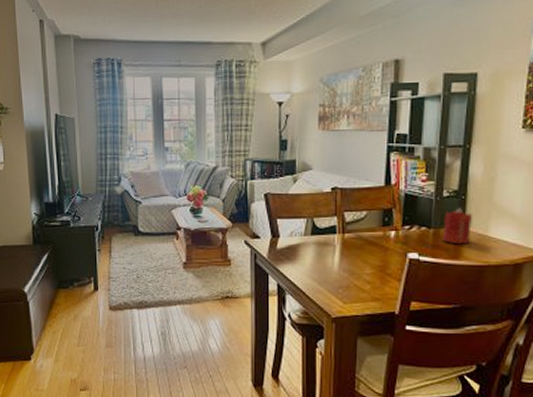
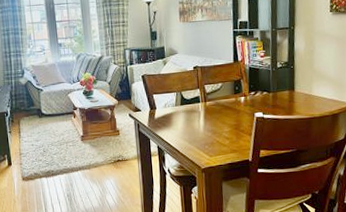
candle: present [442,208,473,245] -> none [279,75,300,104]

